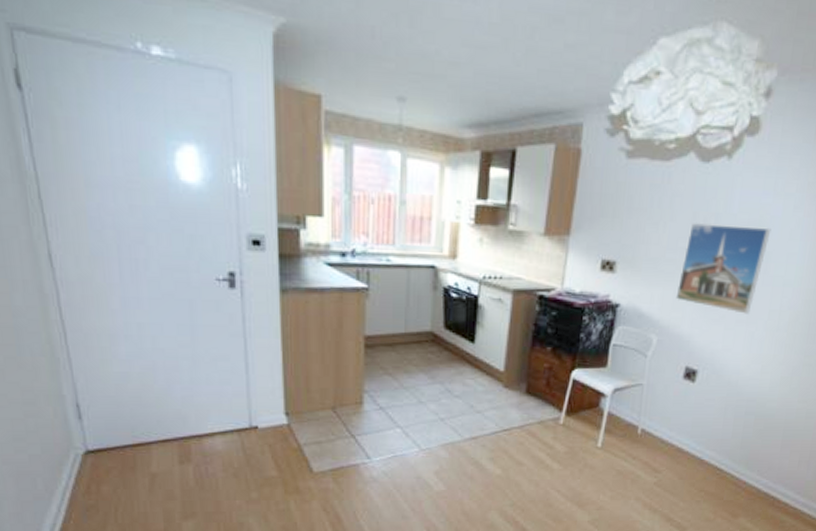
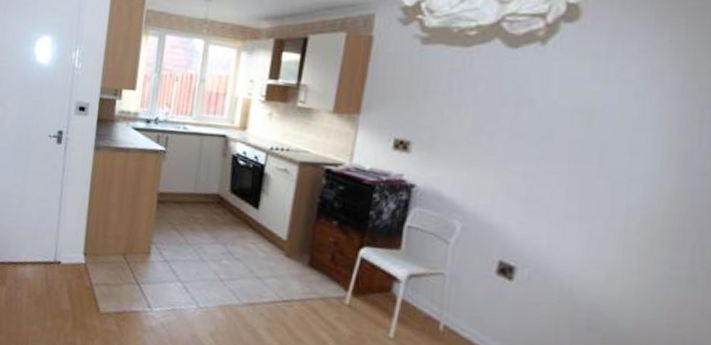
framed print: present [675,222,771,314] -> none [483,106,605,210]

